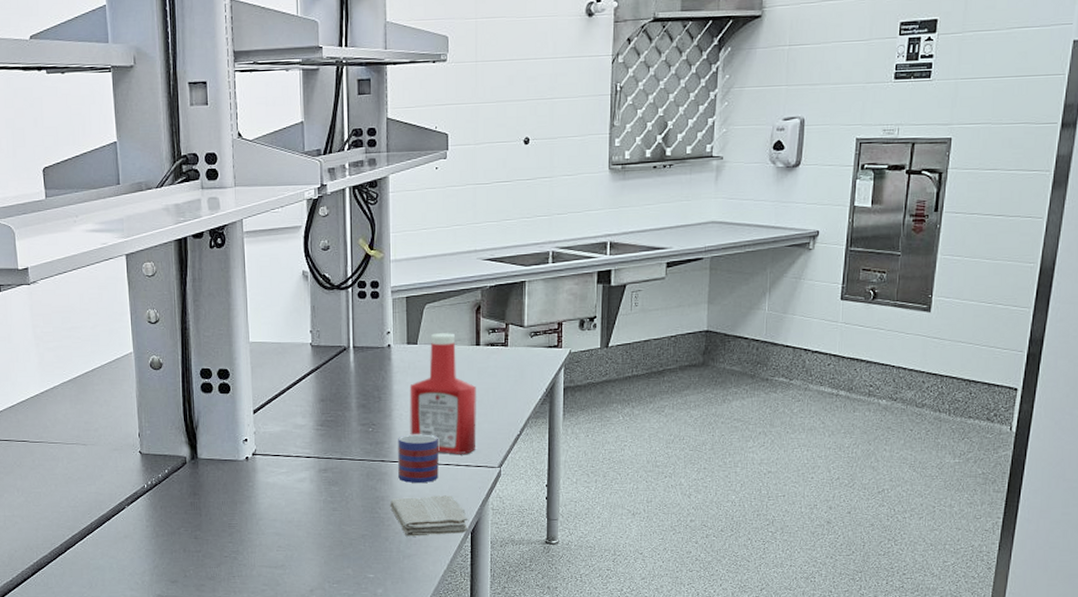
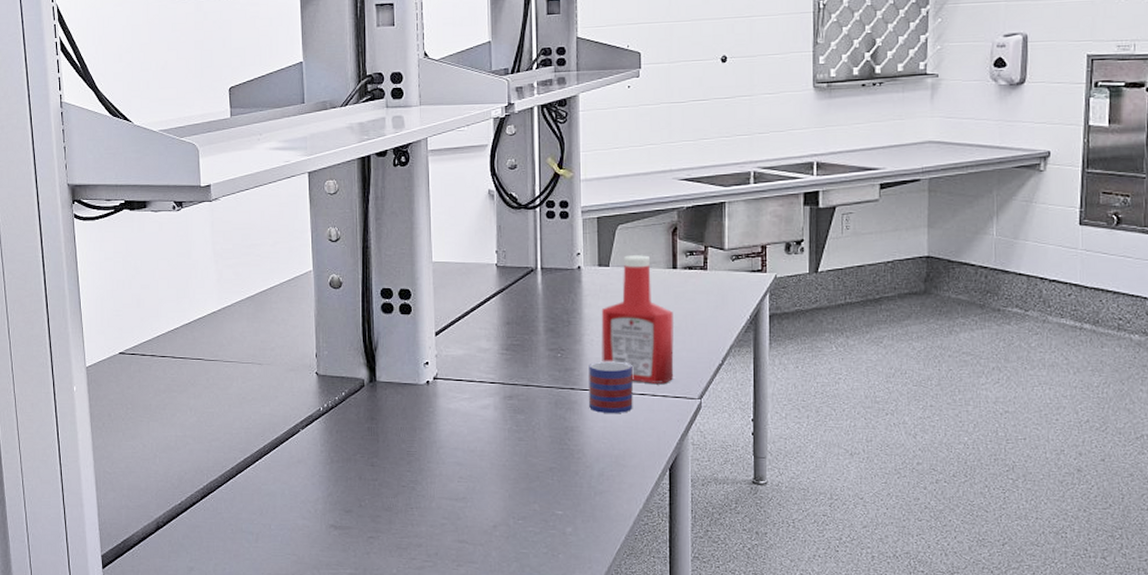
washcloth: present [389,495,468,537] -> none [579,427,666,471]

